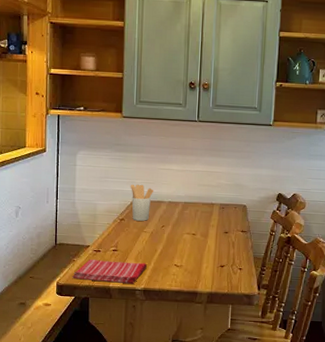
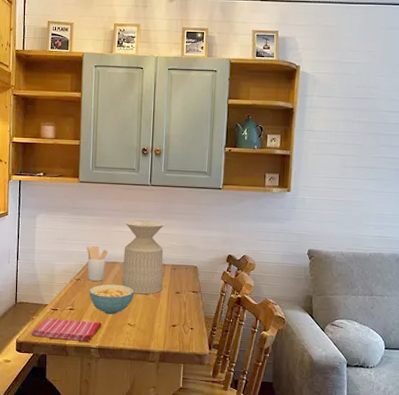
cereal bowl: none [133,224,182,256] -> present [89,284,135,315]
side table: none [167,157,213,235] -> present [121,220,165,295]

